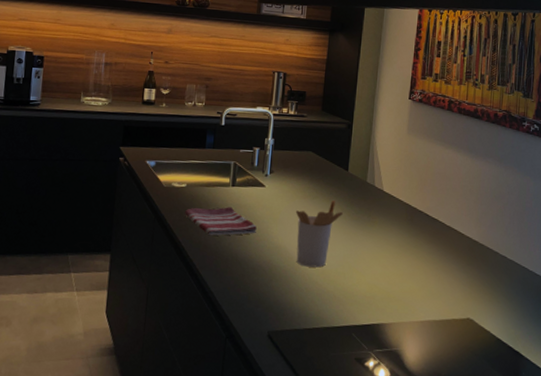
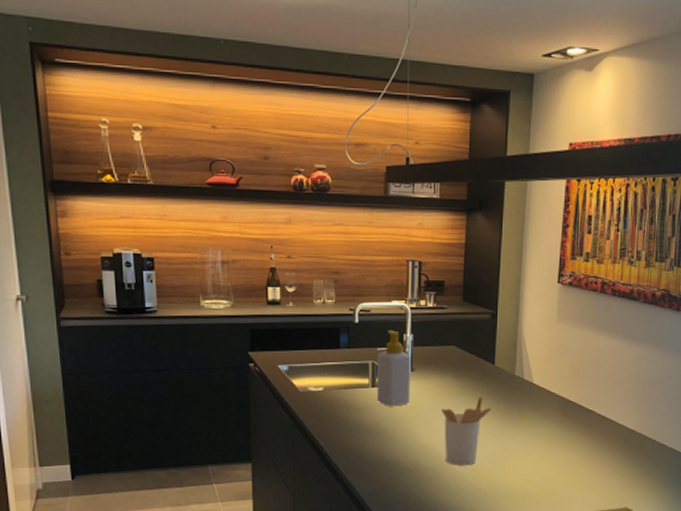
dish towel: present [184,207,258,236] -> none [324,409,402,440]
soap bottle: none [236,134,271,206] -> present [377,330,411,407]

